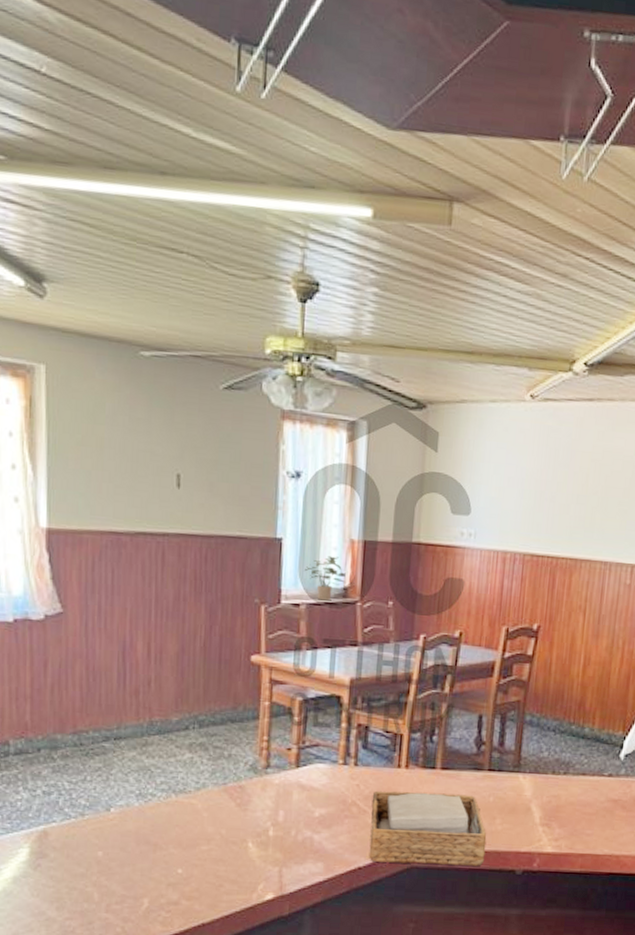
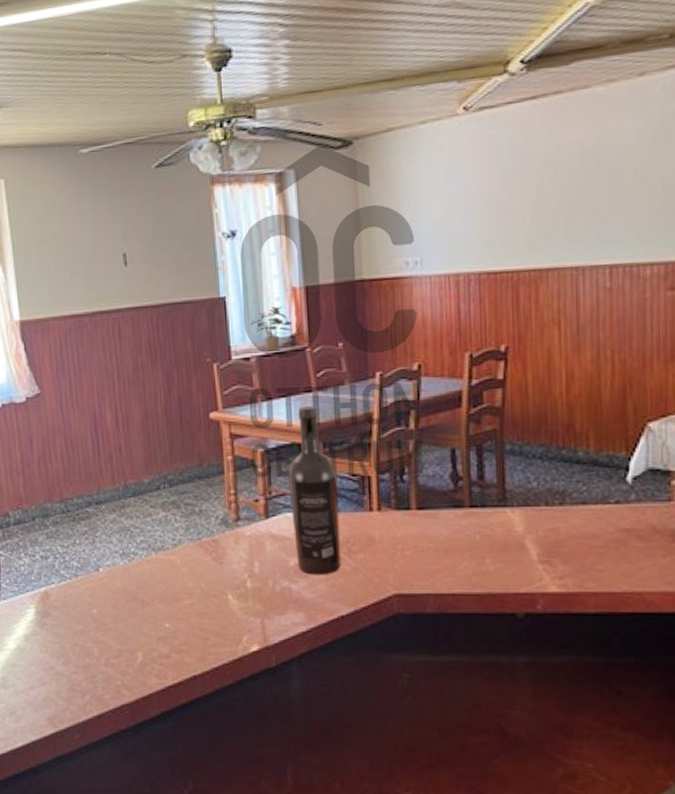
wine bottle: none [322,659,372,827] -> present [288,405,342,575]
napkin holder: present [369,790,487,867] -> none [346,535,479,612]

